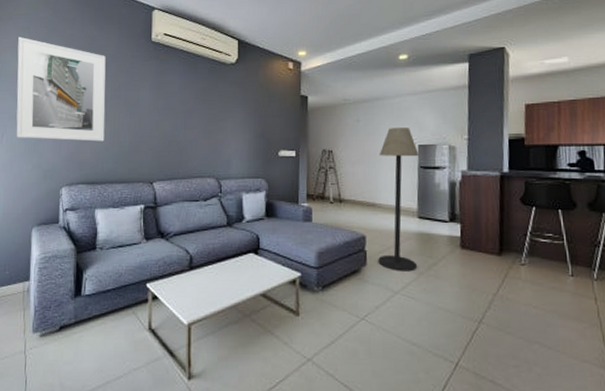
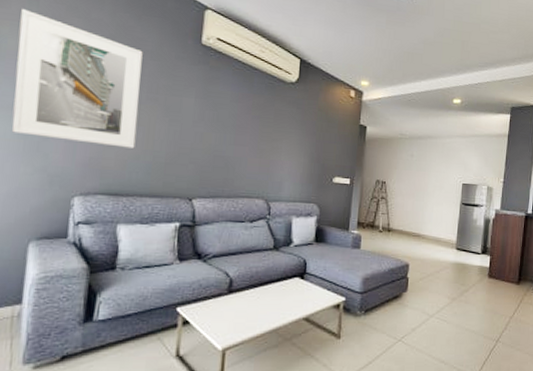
floor lamp: present [378,128,419,272] -> none [418,165,462,297]

